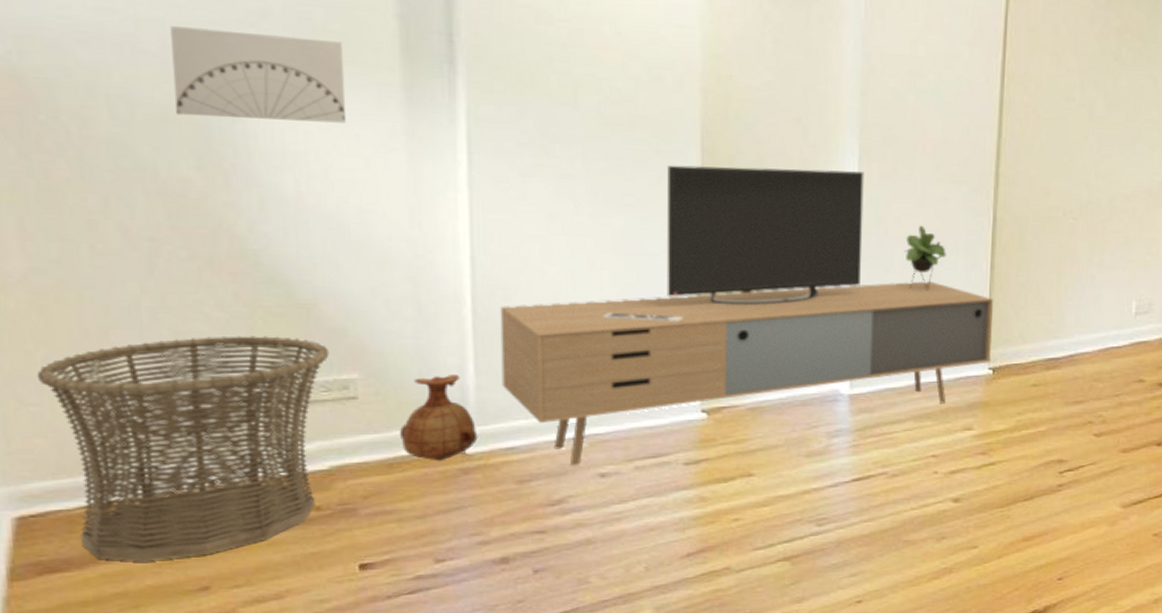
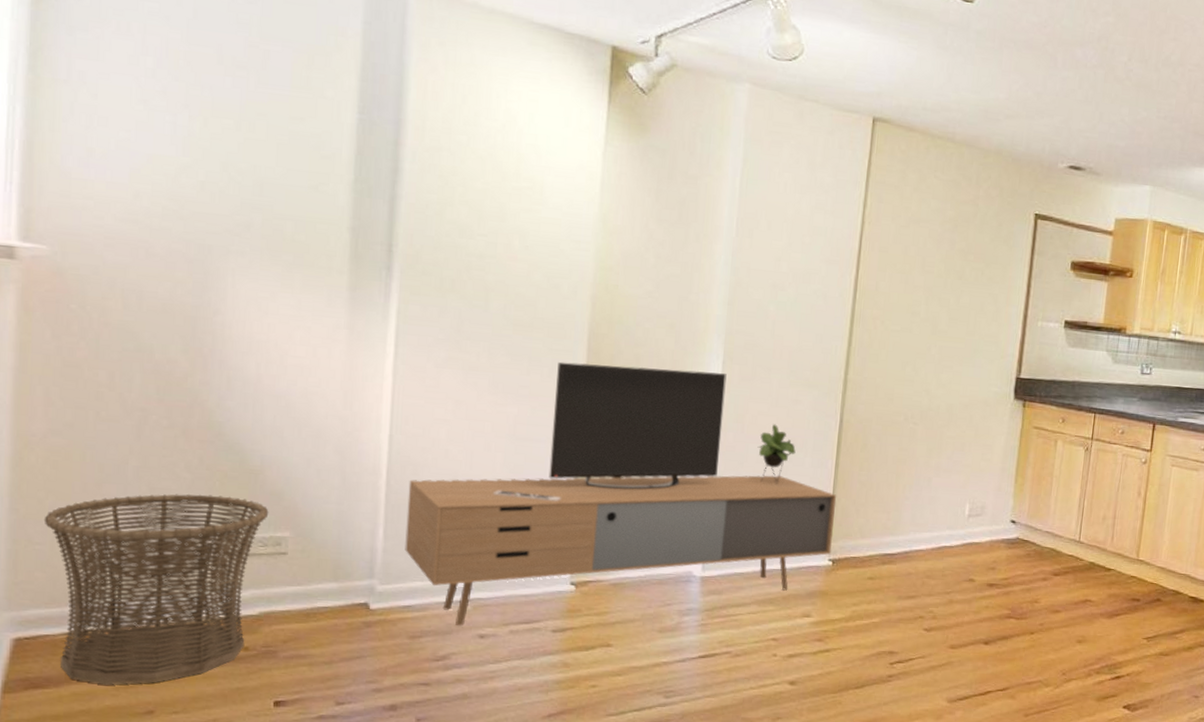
wall art: present [171,26,346,123] -> none [172,234,306,318]
vase: present [400,375,478,461] -> none [318,538,381,614]

